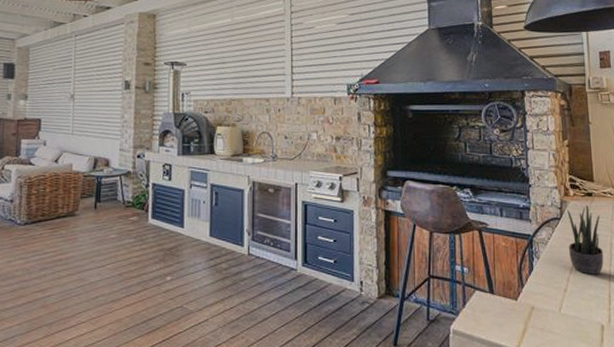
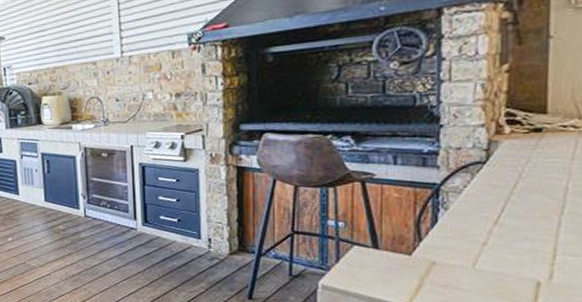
potted plant: present [567,205,604,275] -> none [495,143,552,226]

